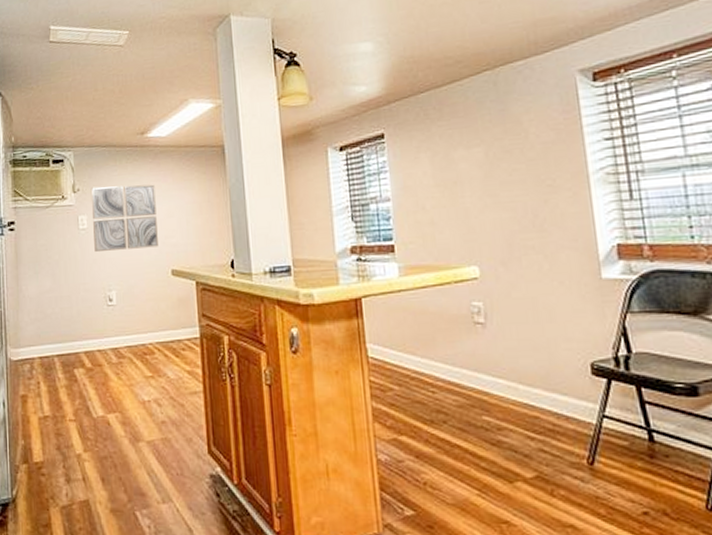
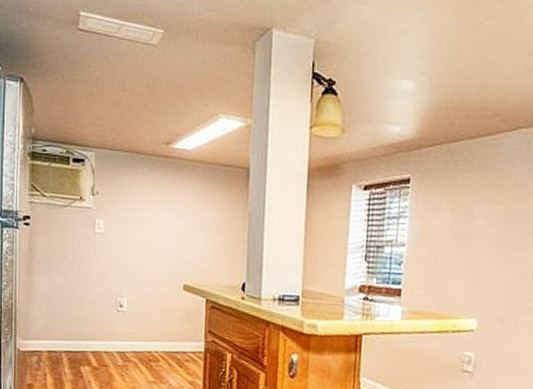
wall art: present [90,184,158,253] -> none [109,192,175,261]

